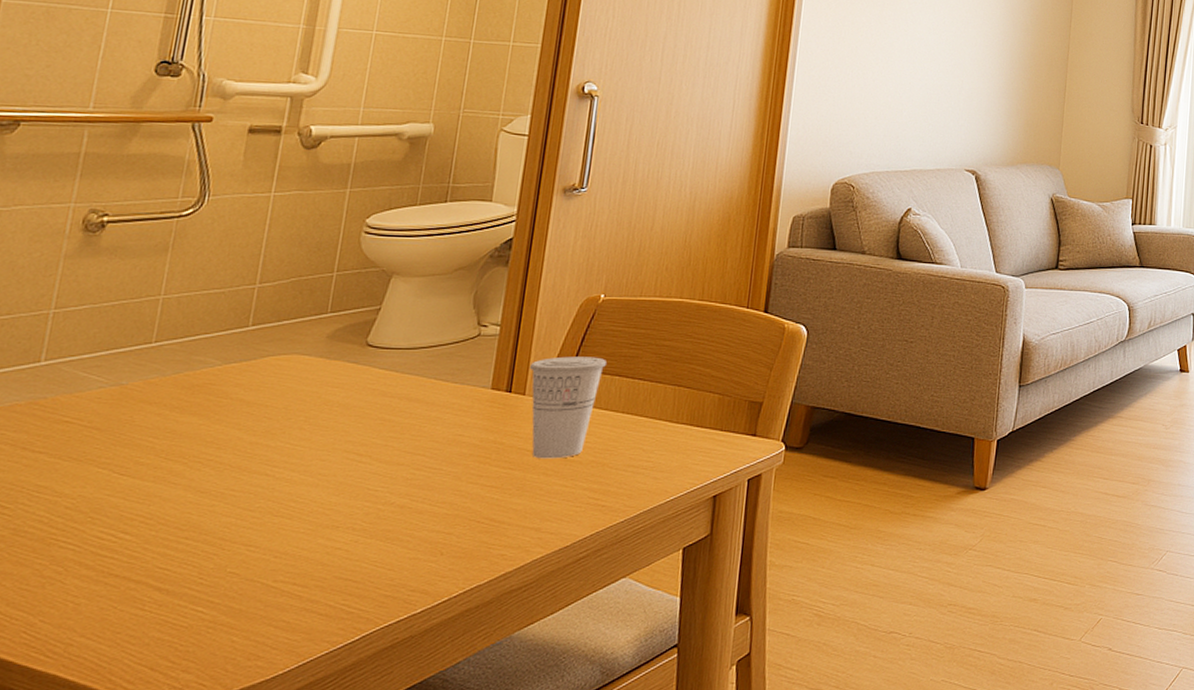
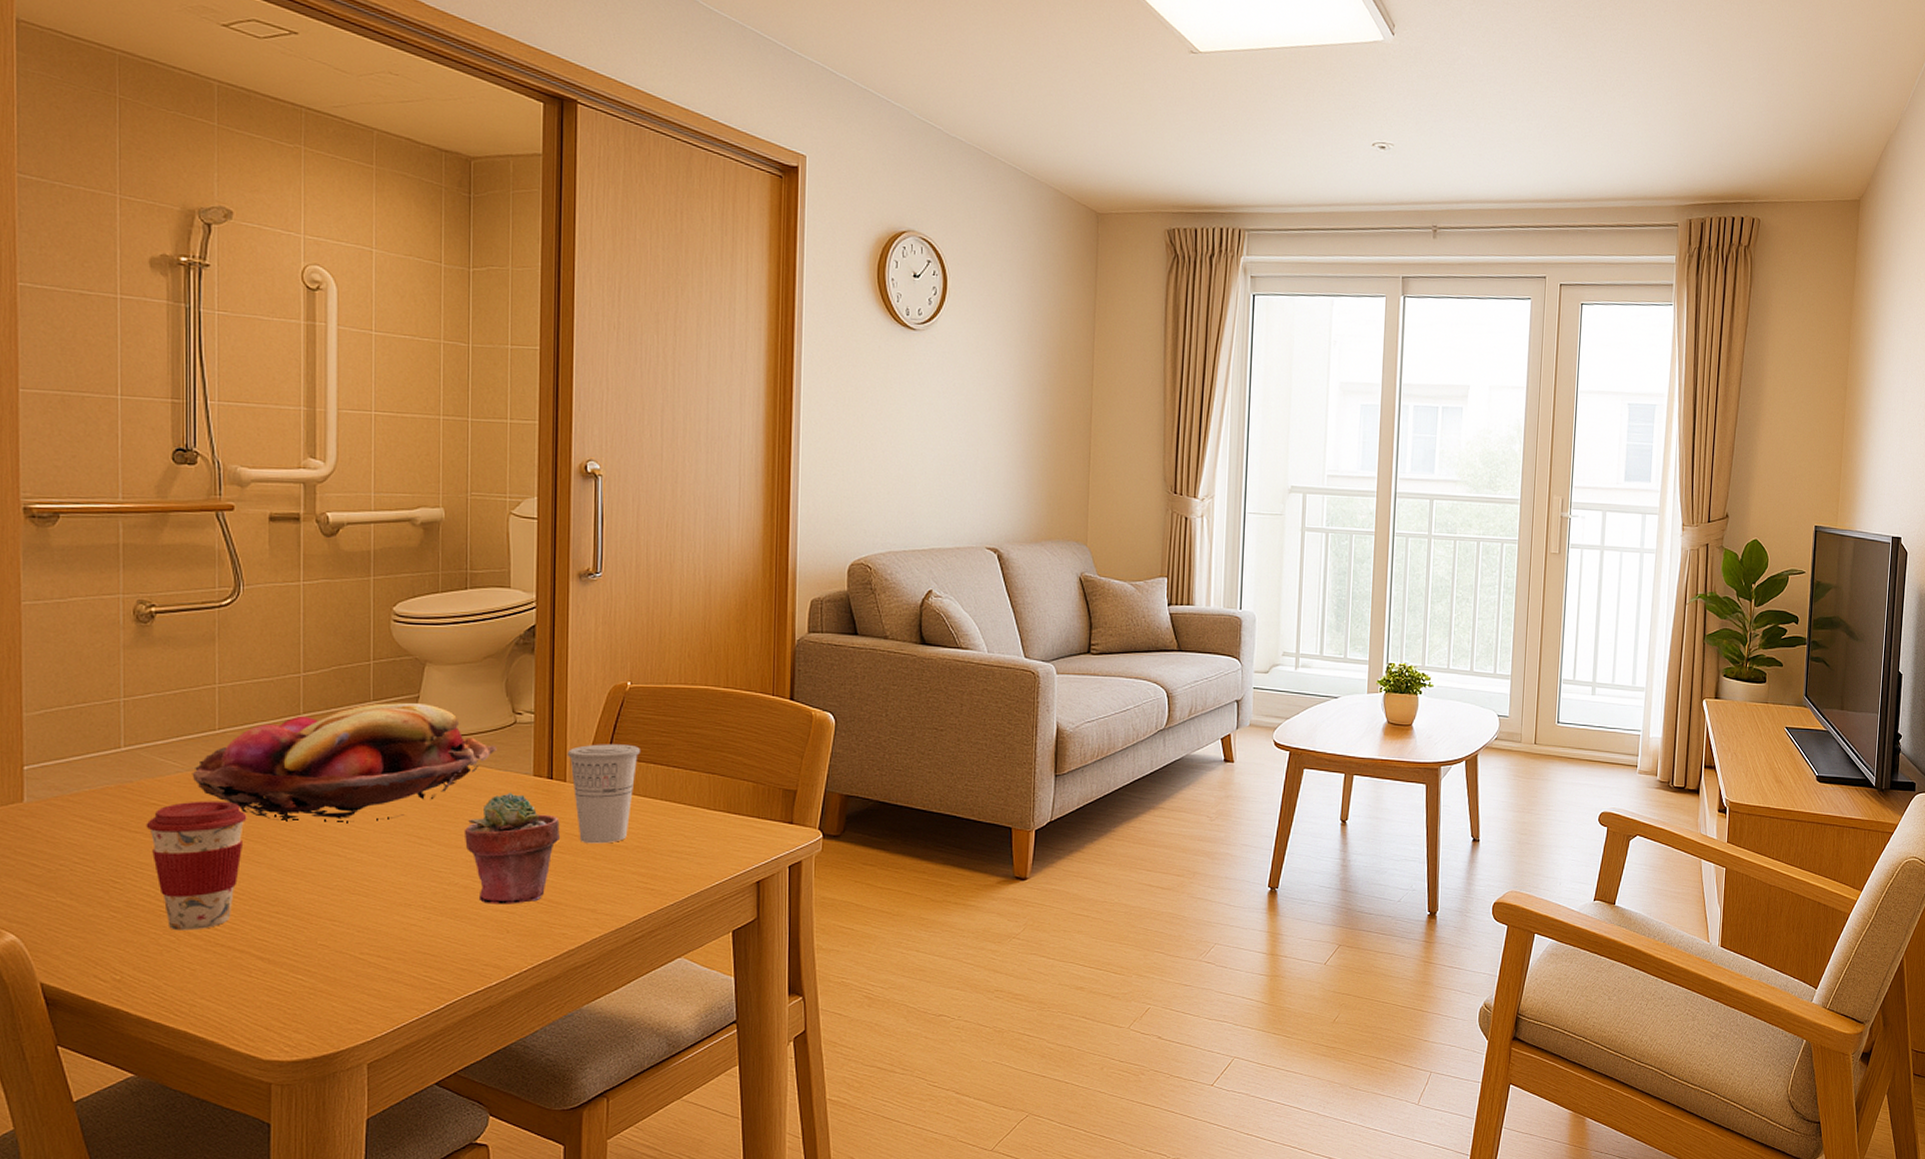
coffee cup: none [52,418,171,560] -> present [146,801,247,931]
fruit basket: none [116,315,456,439] -> present [192,703,497,822]
potted succulent: none [408,407,513,525] -> present [464,793,561,904]

